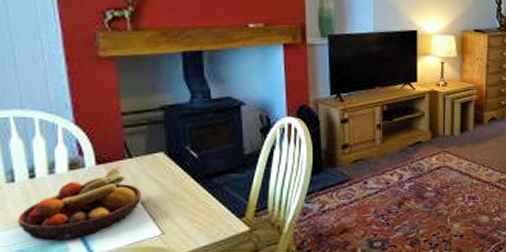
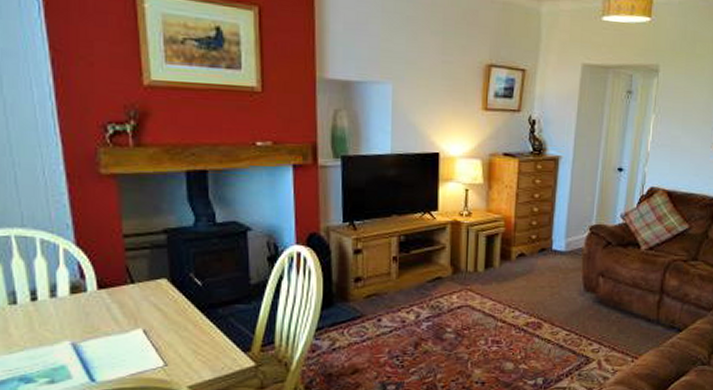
fruit bowl: present [17,167,142,241] -> none [20,292,145,367]

